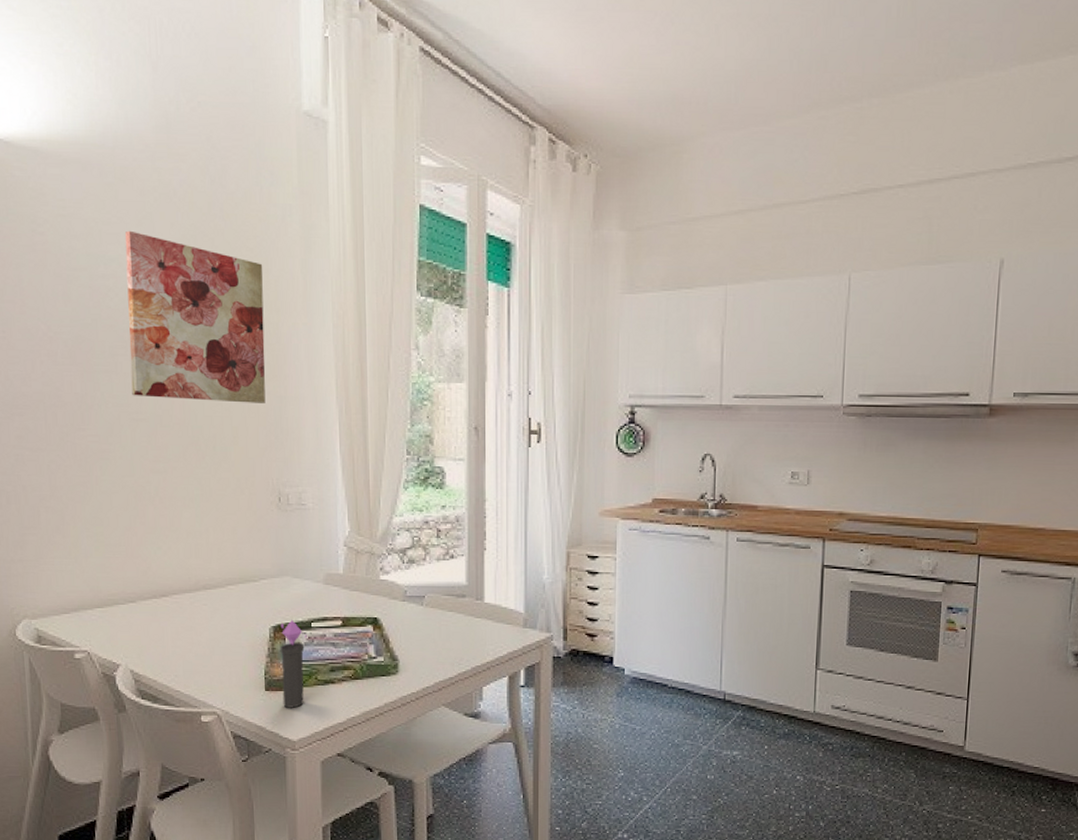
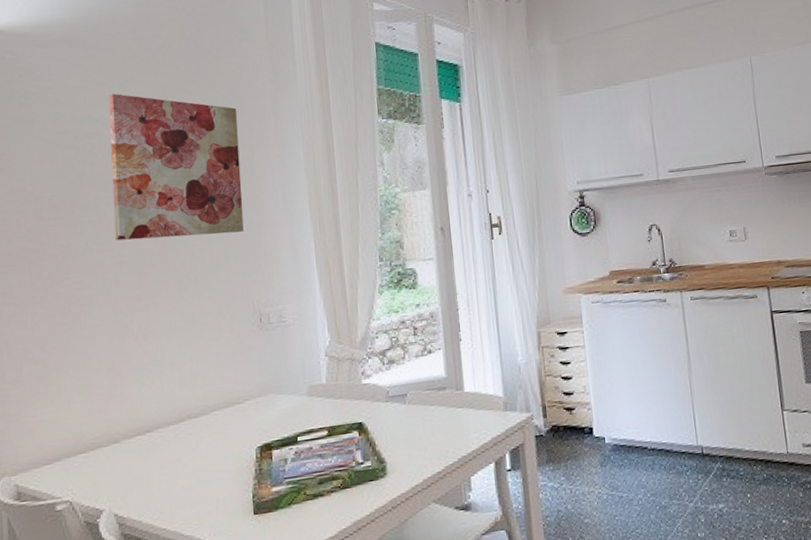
candle: present [280,619,307,708] -> none [266,436,294,530]

